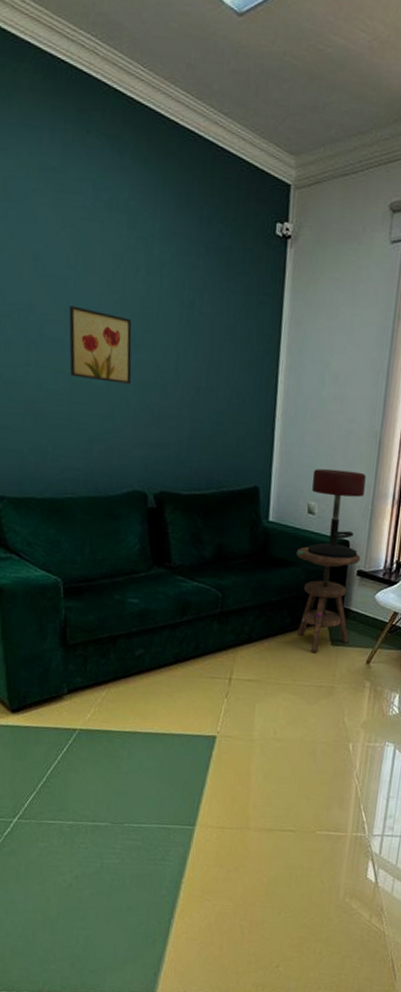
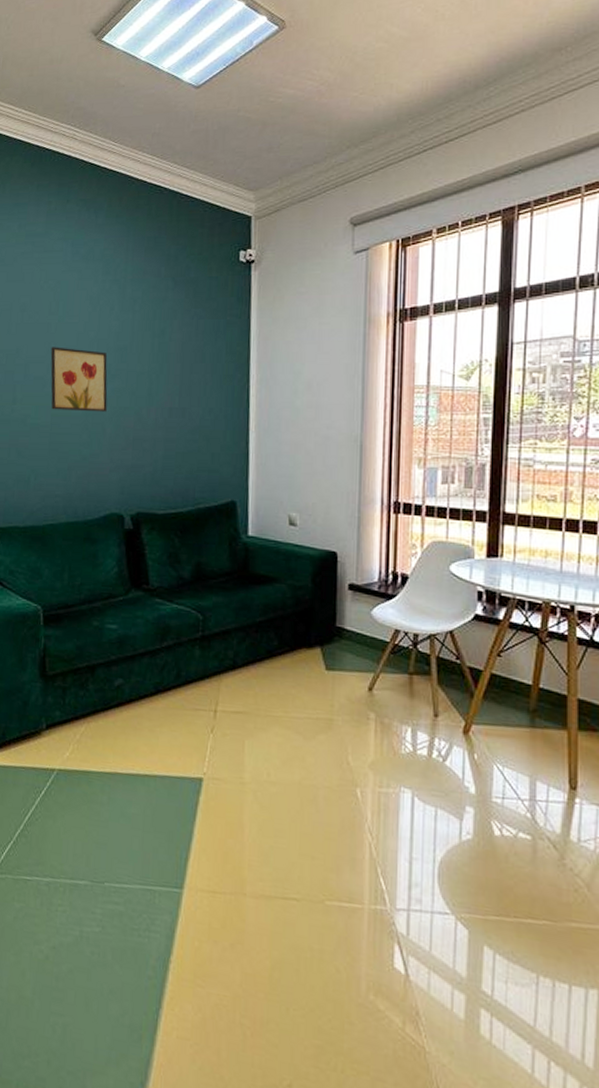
side table: present [296,546,361,653] -> none [279,561,351,680]
bar stool: present [307,468,366,559] -> none [291,477,349,572]

